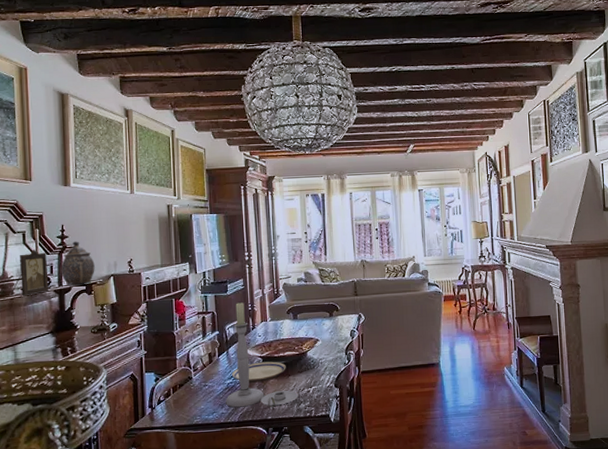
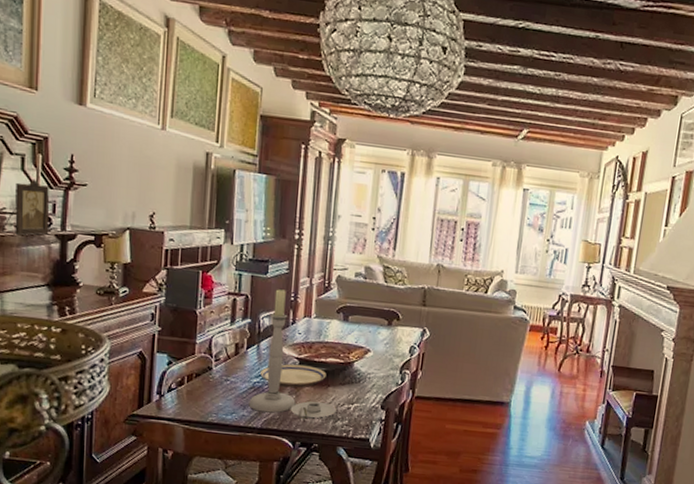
decorative jar: present [61,241,95,285] -> none [65,178,108,234]

